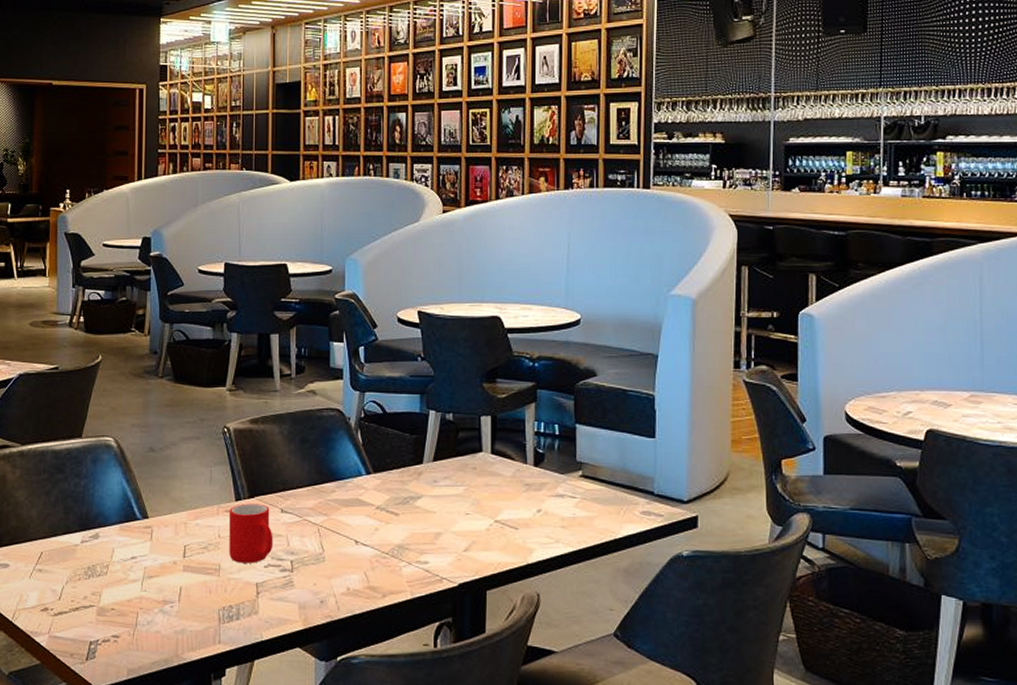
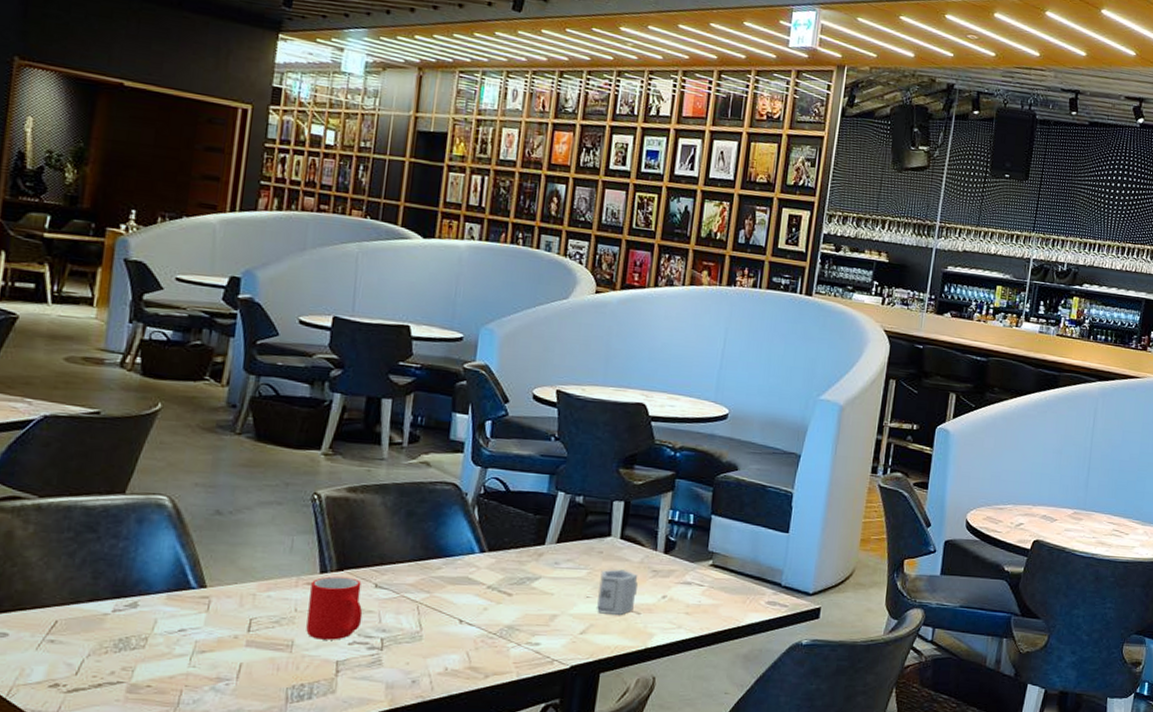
cup: none [477,485,512,532] -> present [597,569,638,616]

